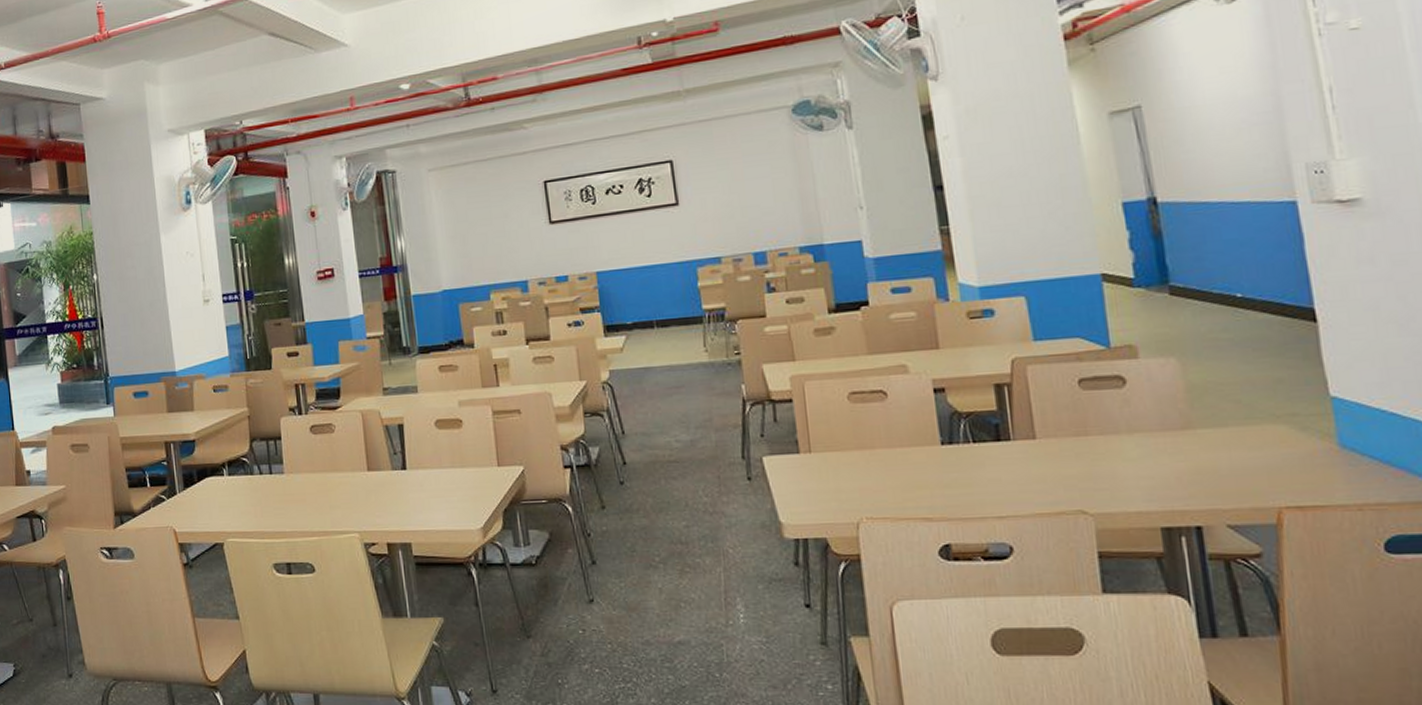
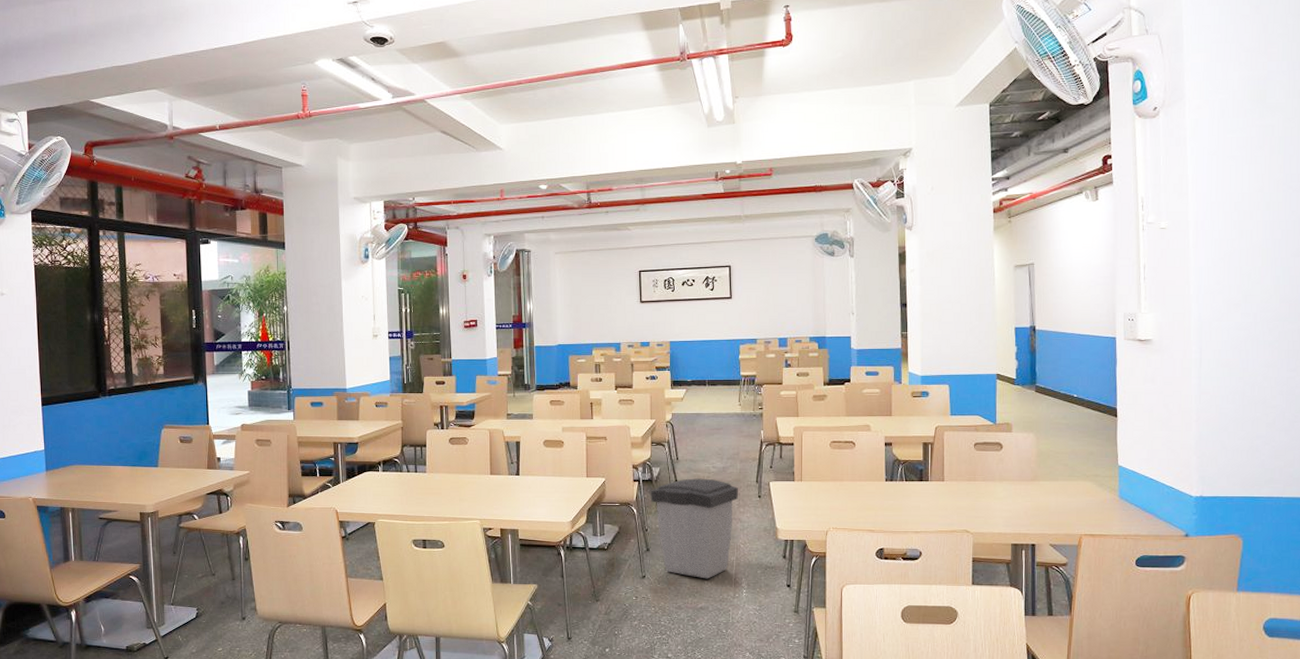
trash can: none [589,457,718,601] -> present [650,478,738,579]

